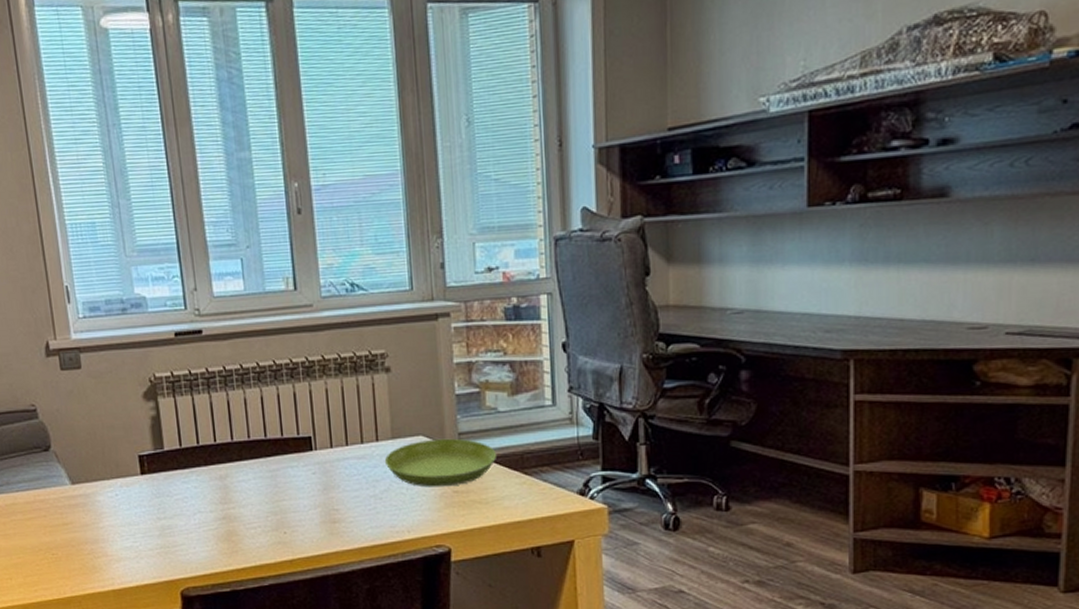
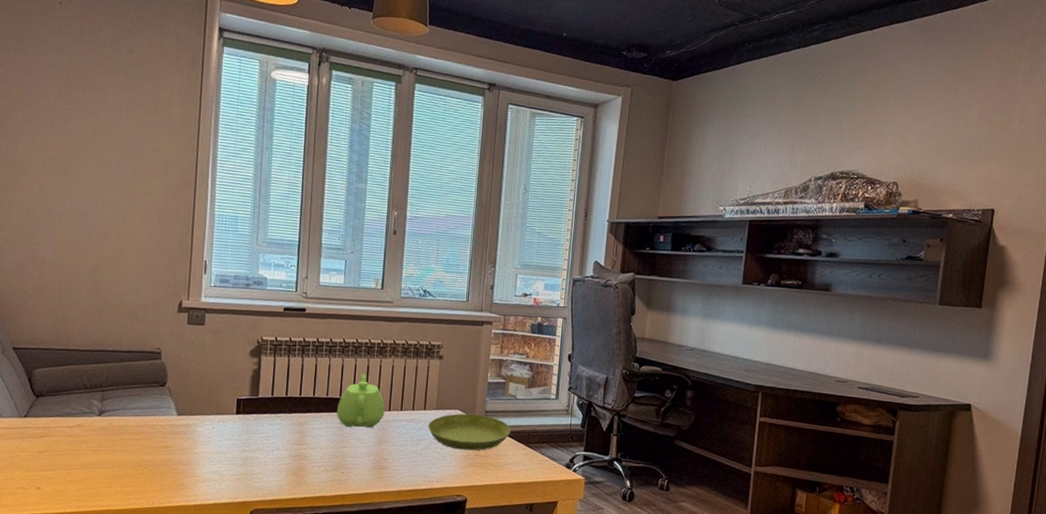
teapot: none [264,403,326,474] -> present [336,373,385,428]

